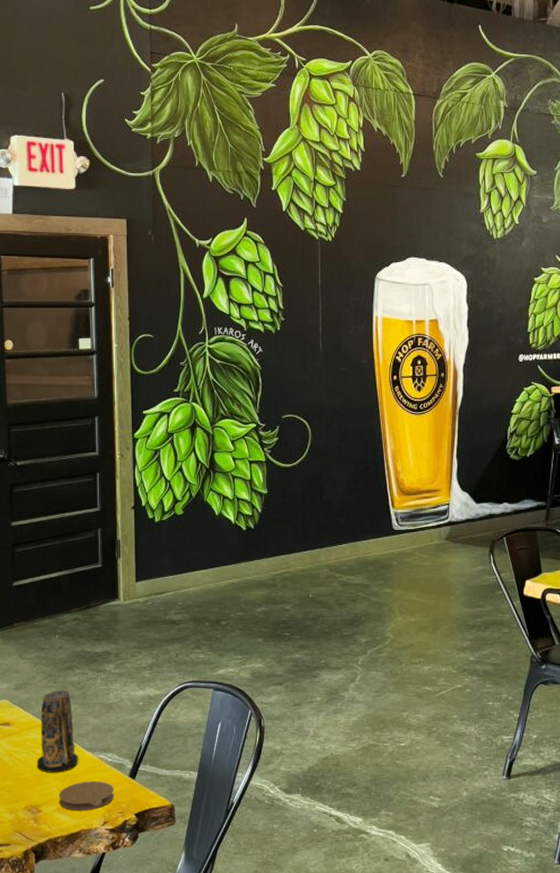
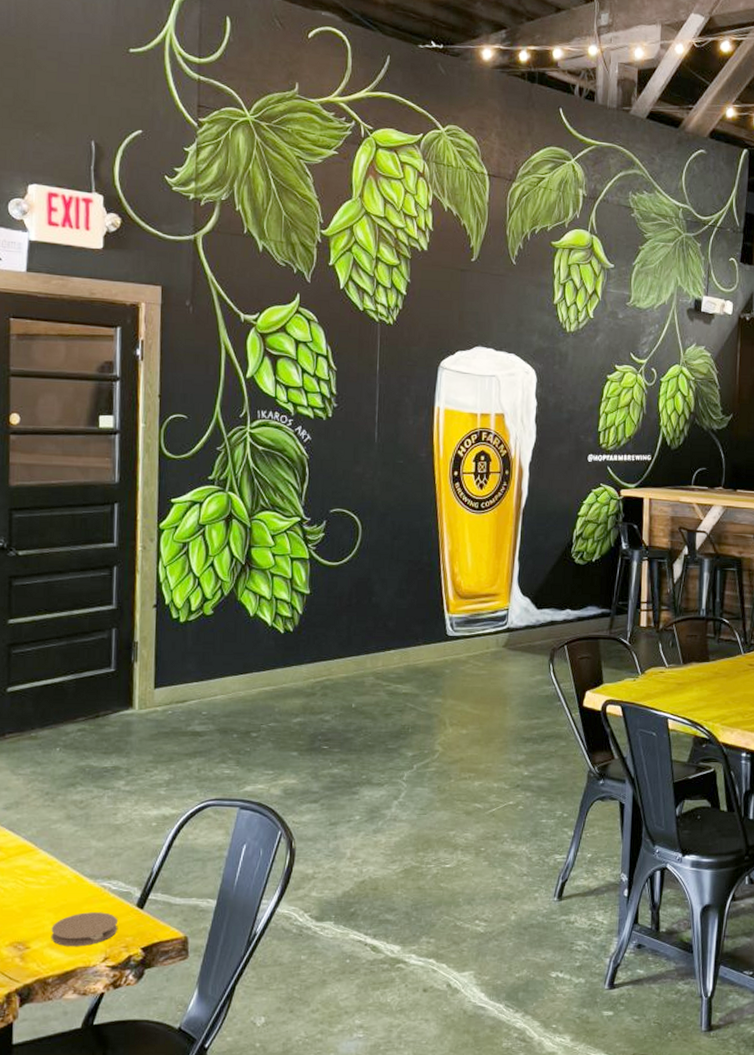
candle: present [36,690,78,773] -> none [26,809,77,904]

